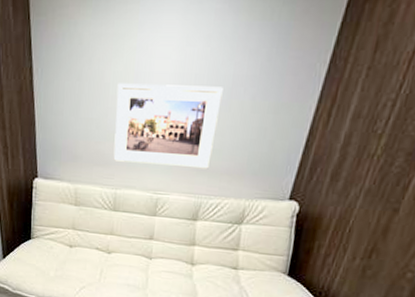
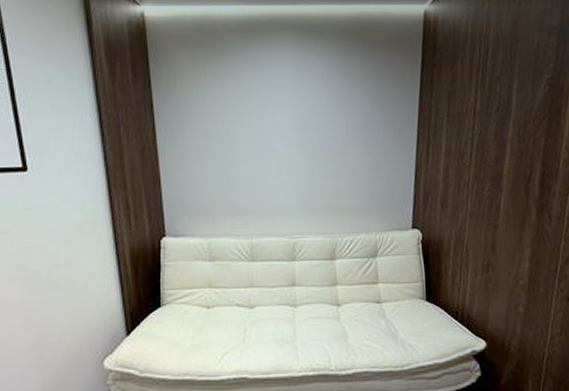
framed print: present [113,83,223,169] -> none [243,136,339,211]

